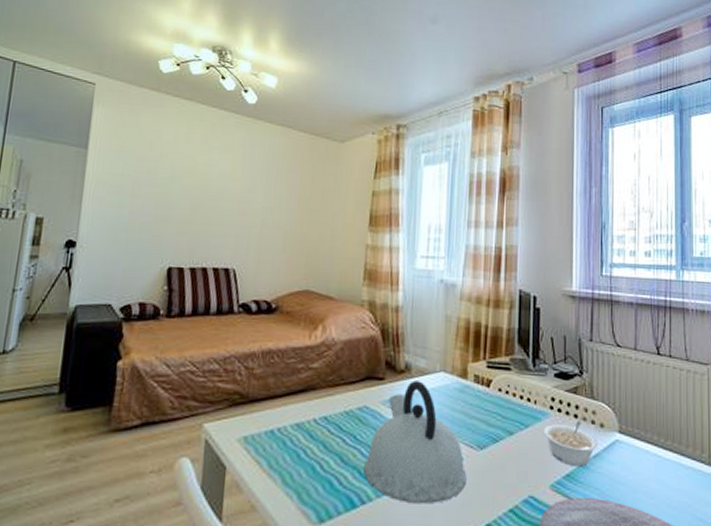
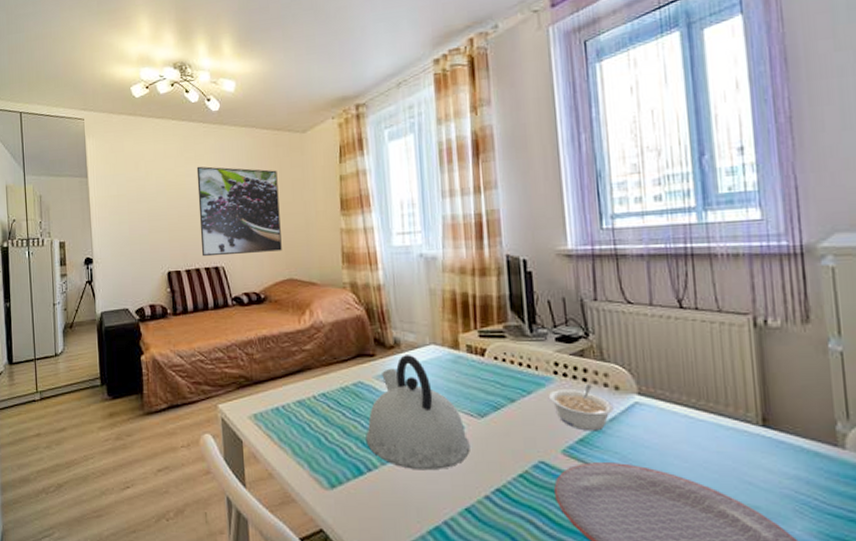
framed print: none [211,157,309,260] -> present [196,166,282,257]

